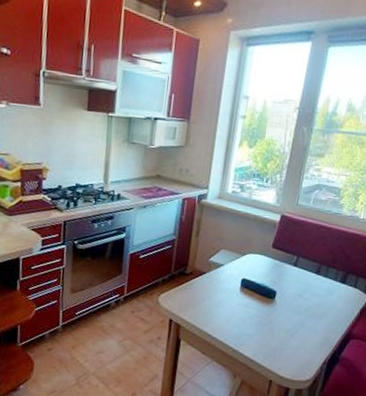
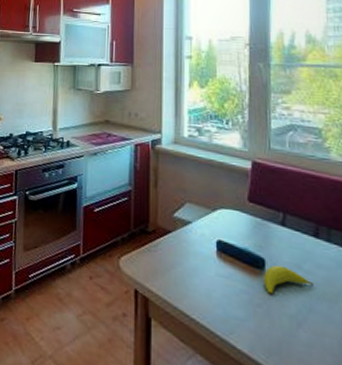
banana: none [272,295,308,316] -> present [264,265,313,295]

